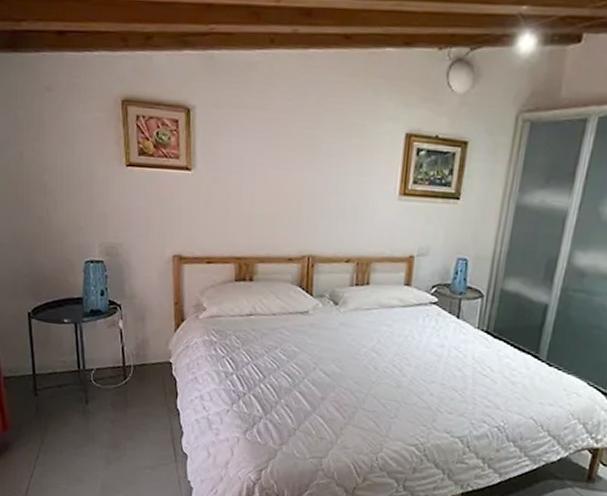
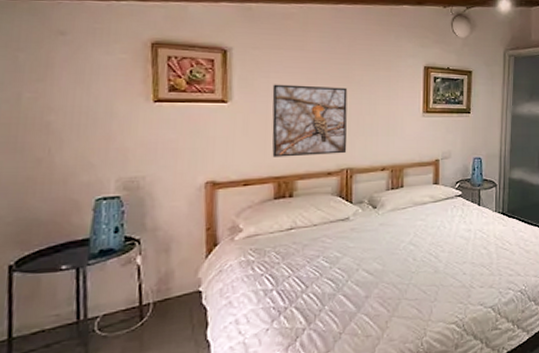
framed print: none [233,151,313,238] -> present [272,84,348,157]

